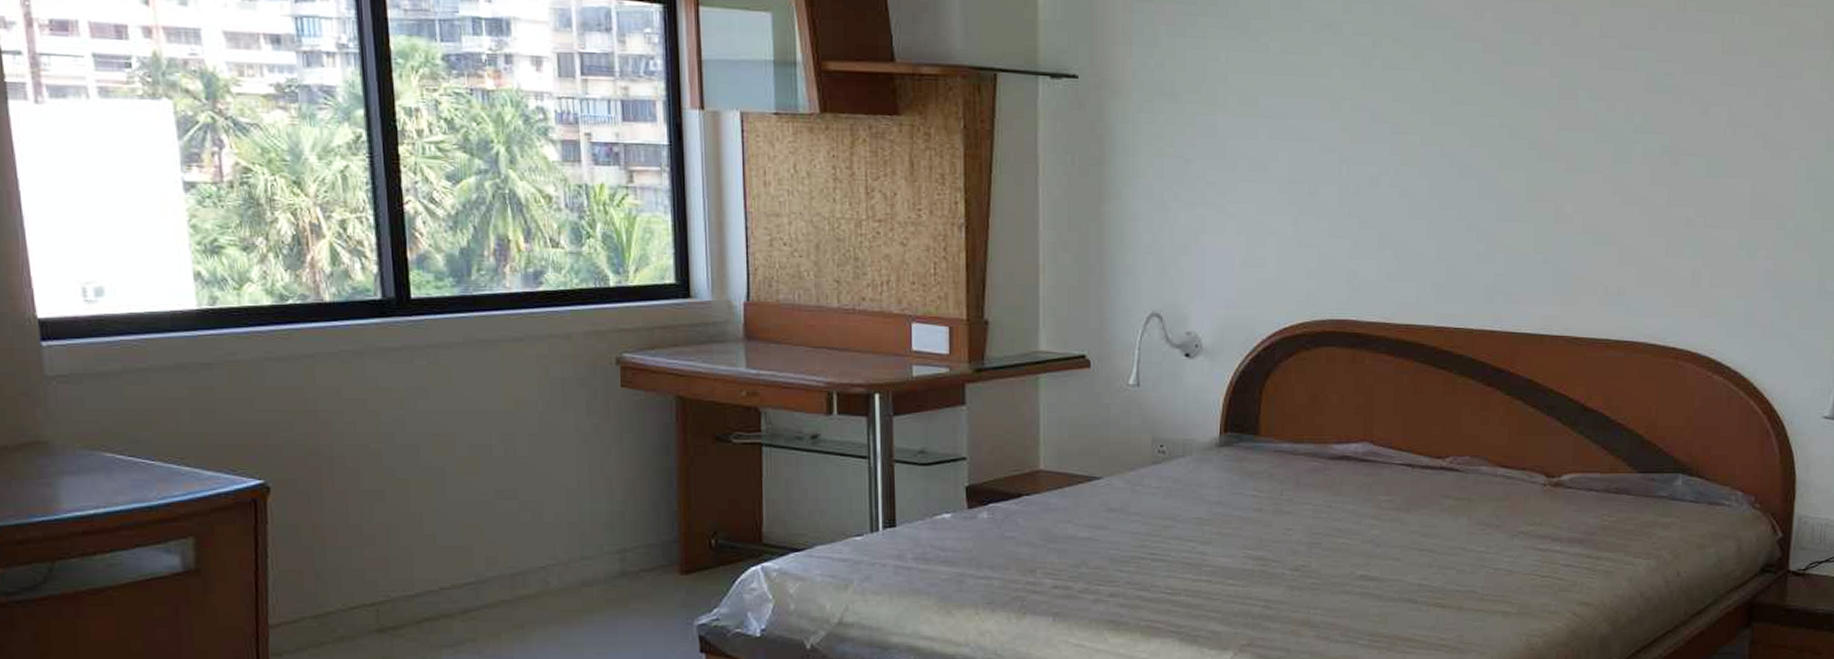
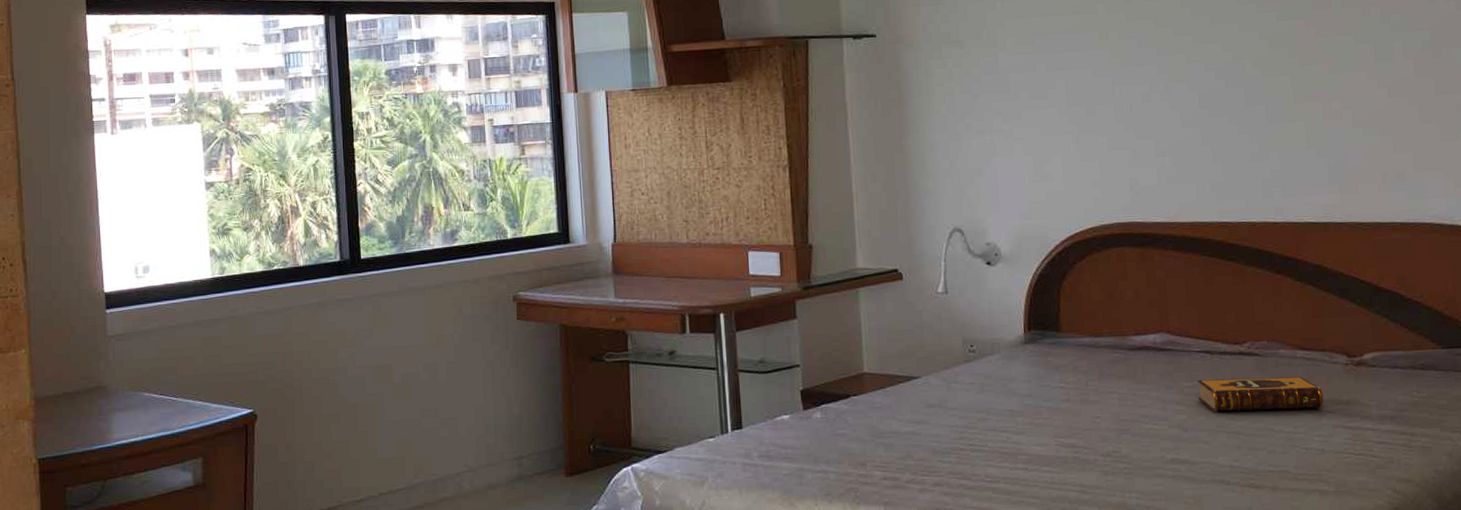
hardback book: none [1394,494,1518,529] -> present [1197,376,1324,412]

